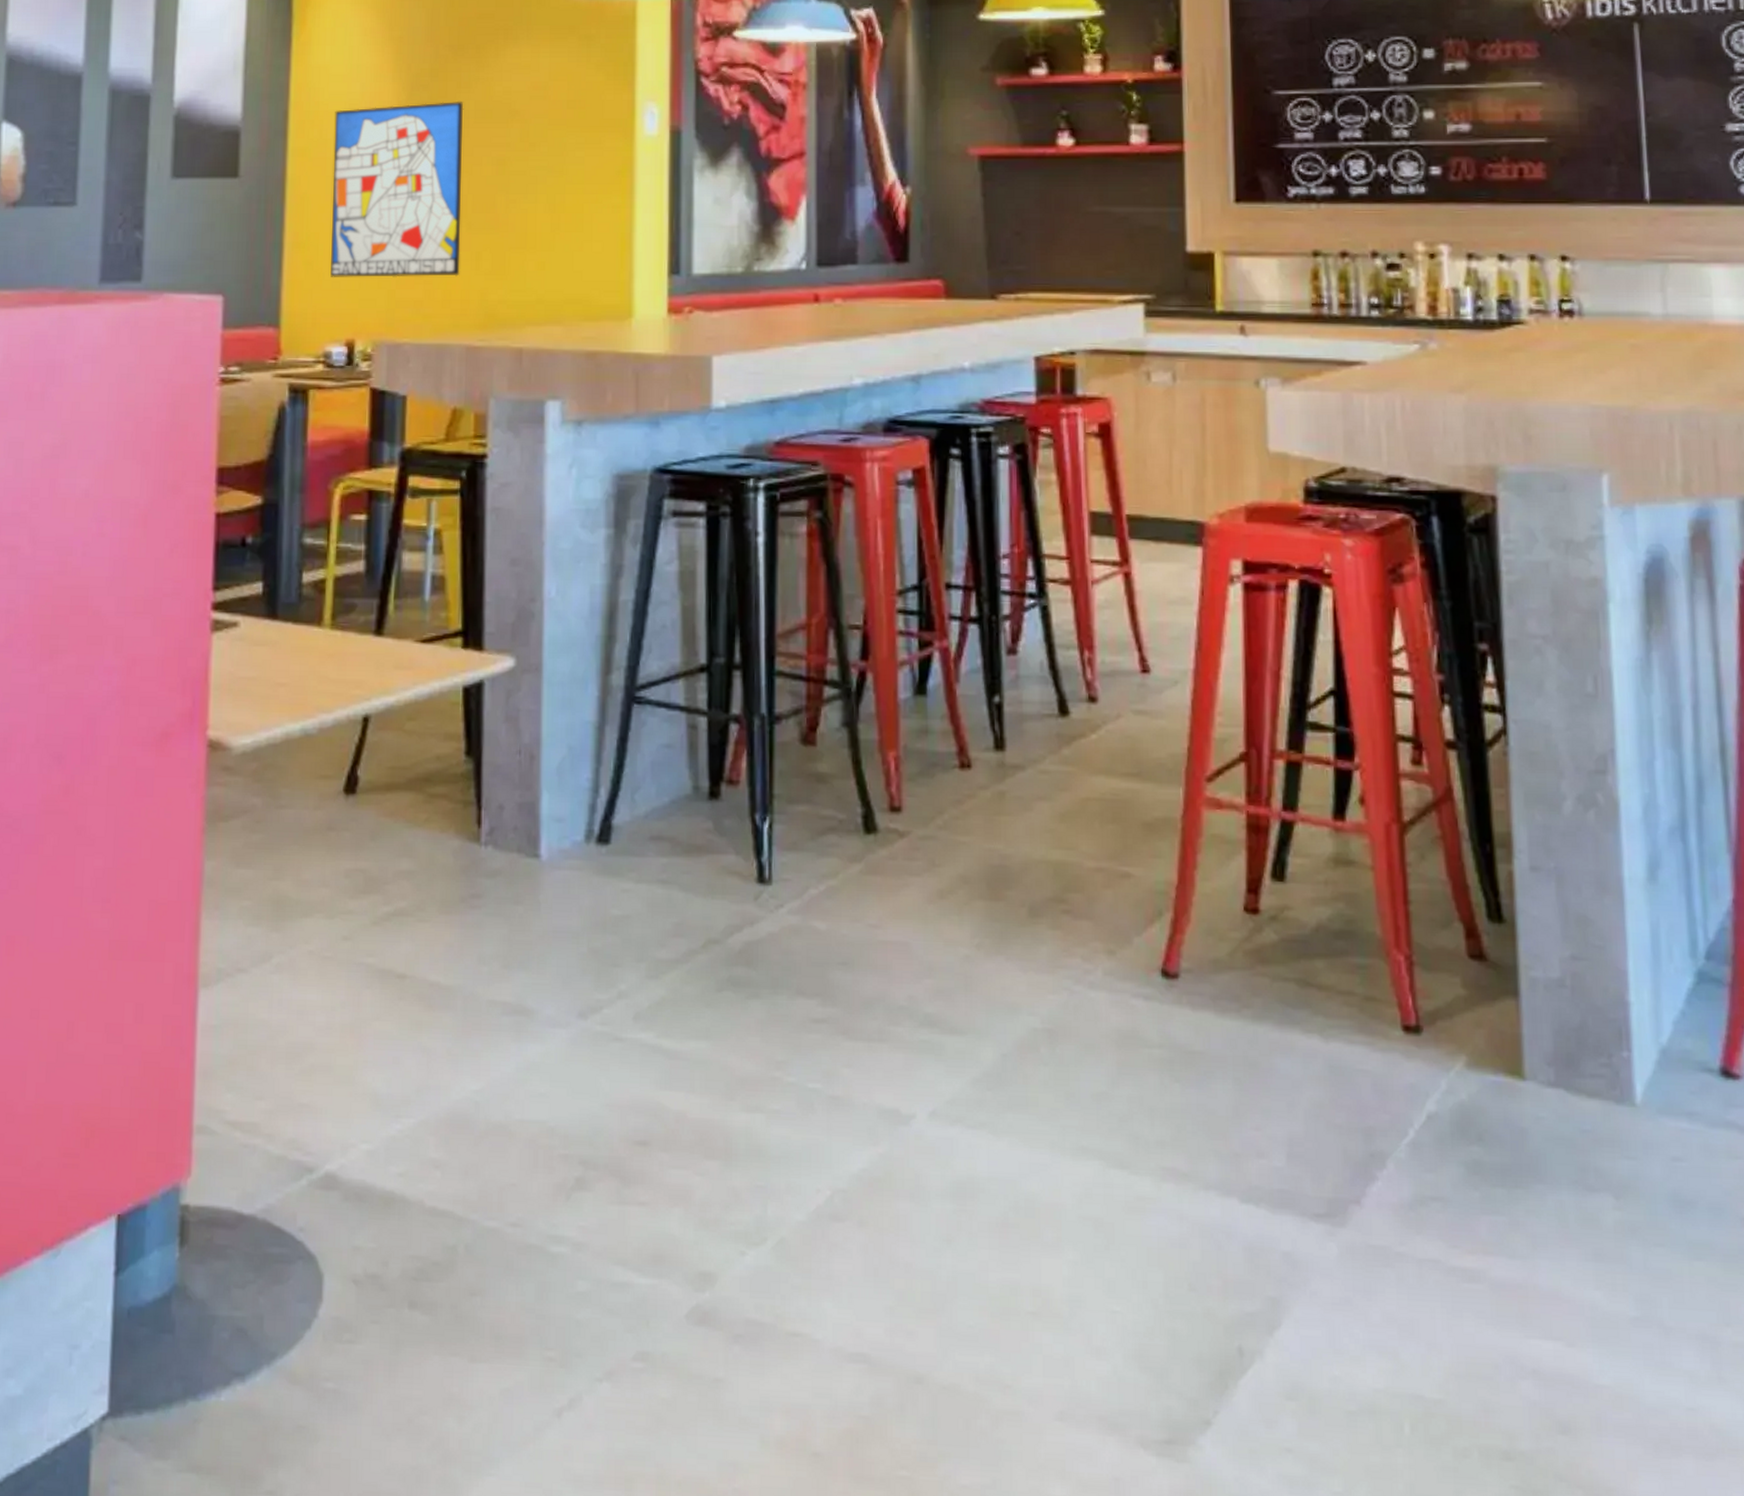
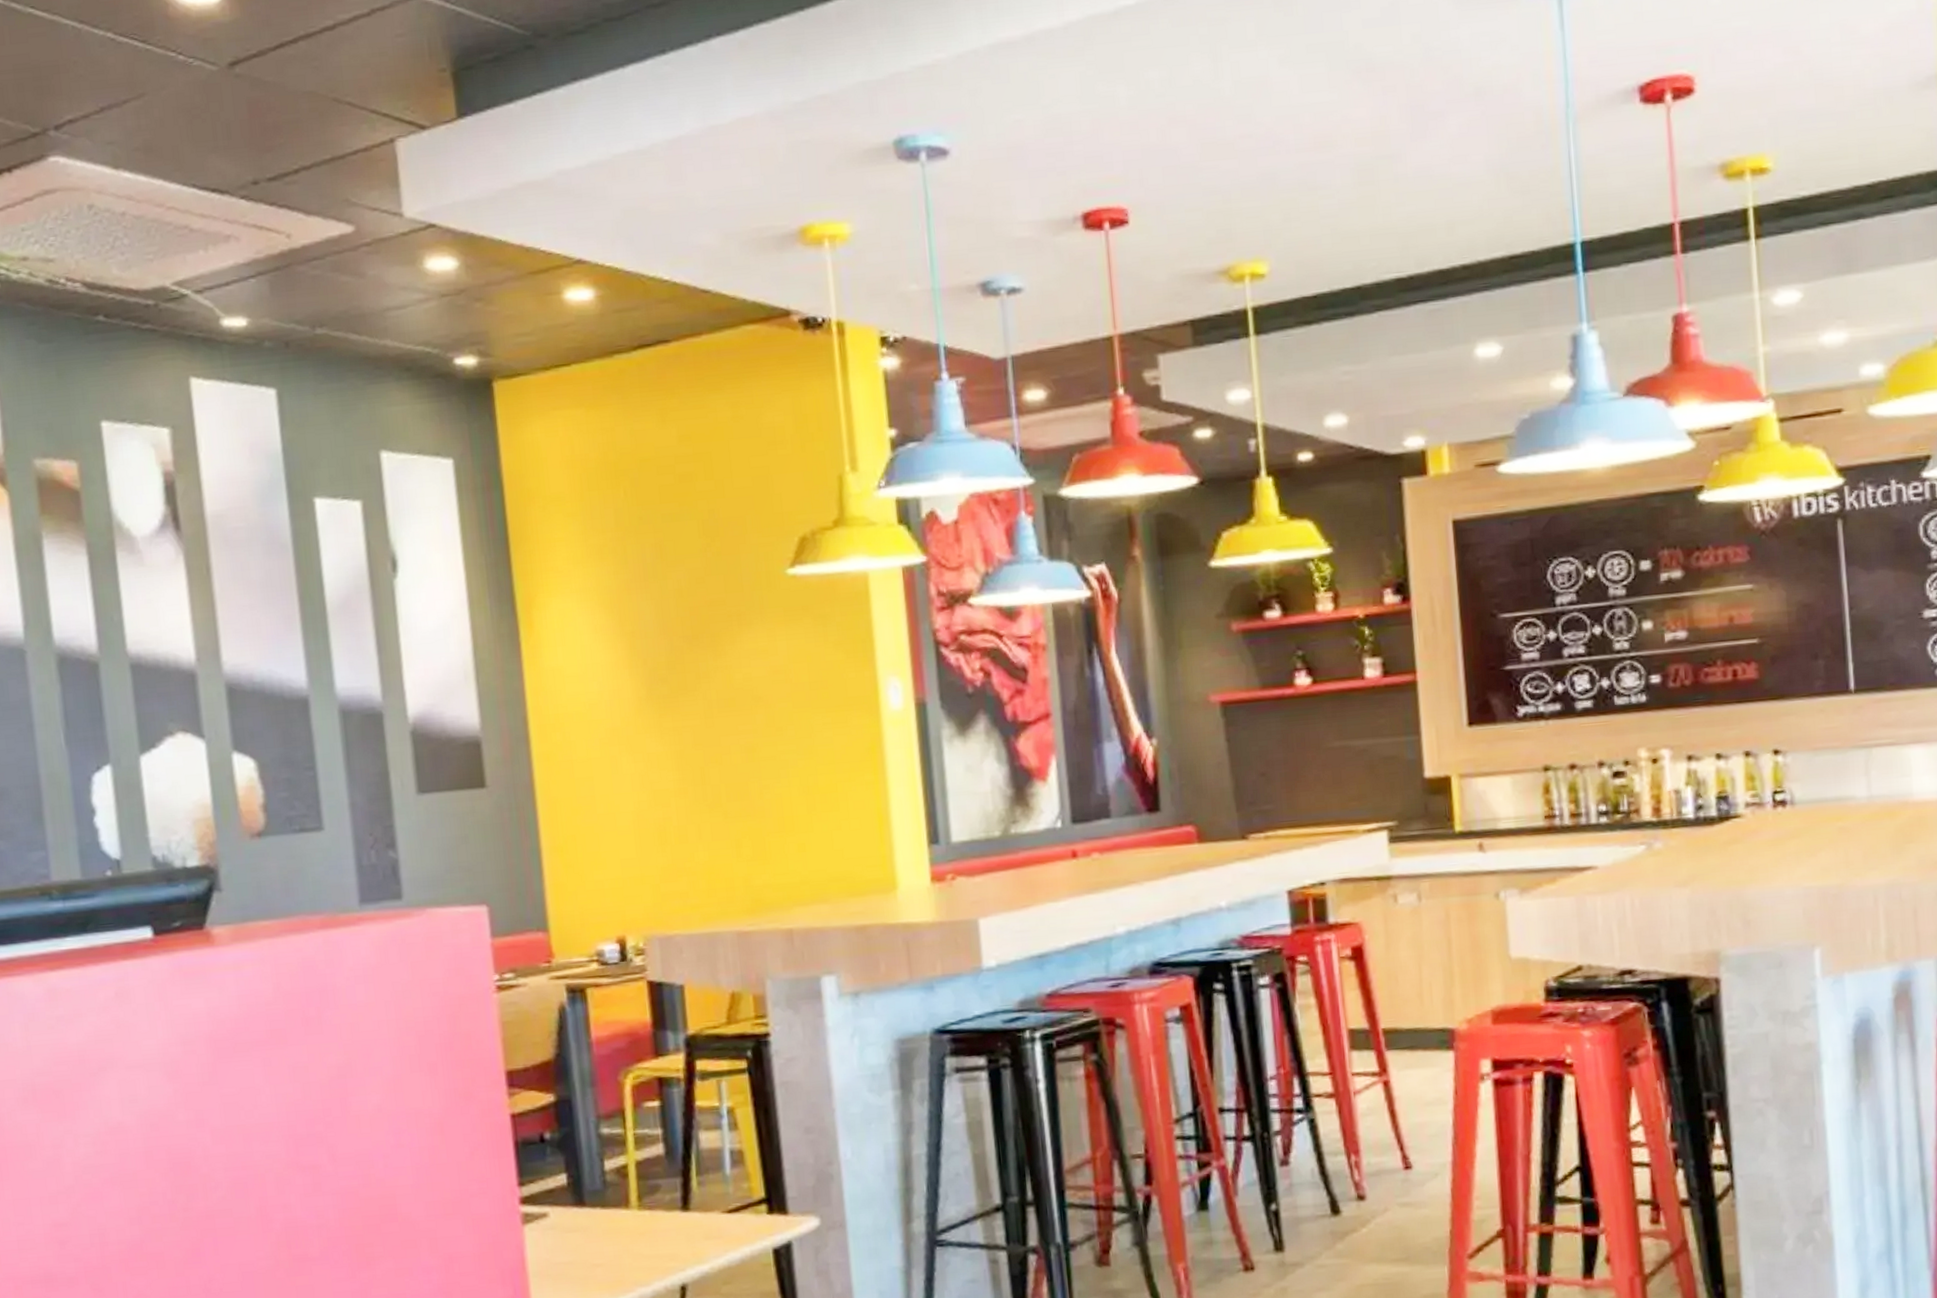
wall art: present [330,100,464,277] -> none [575,691,722,878]

